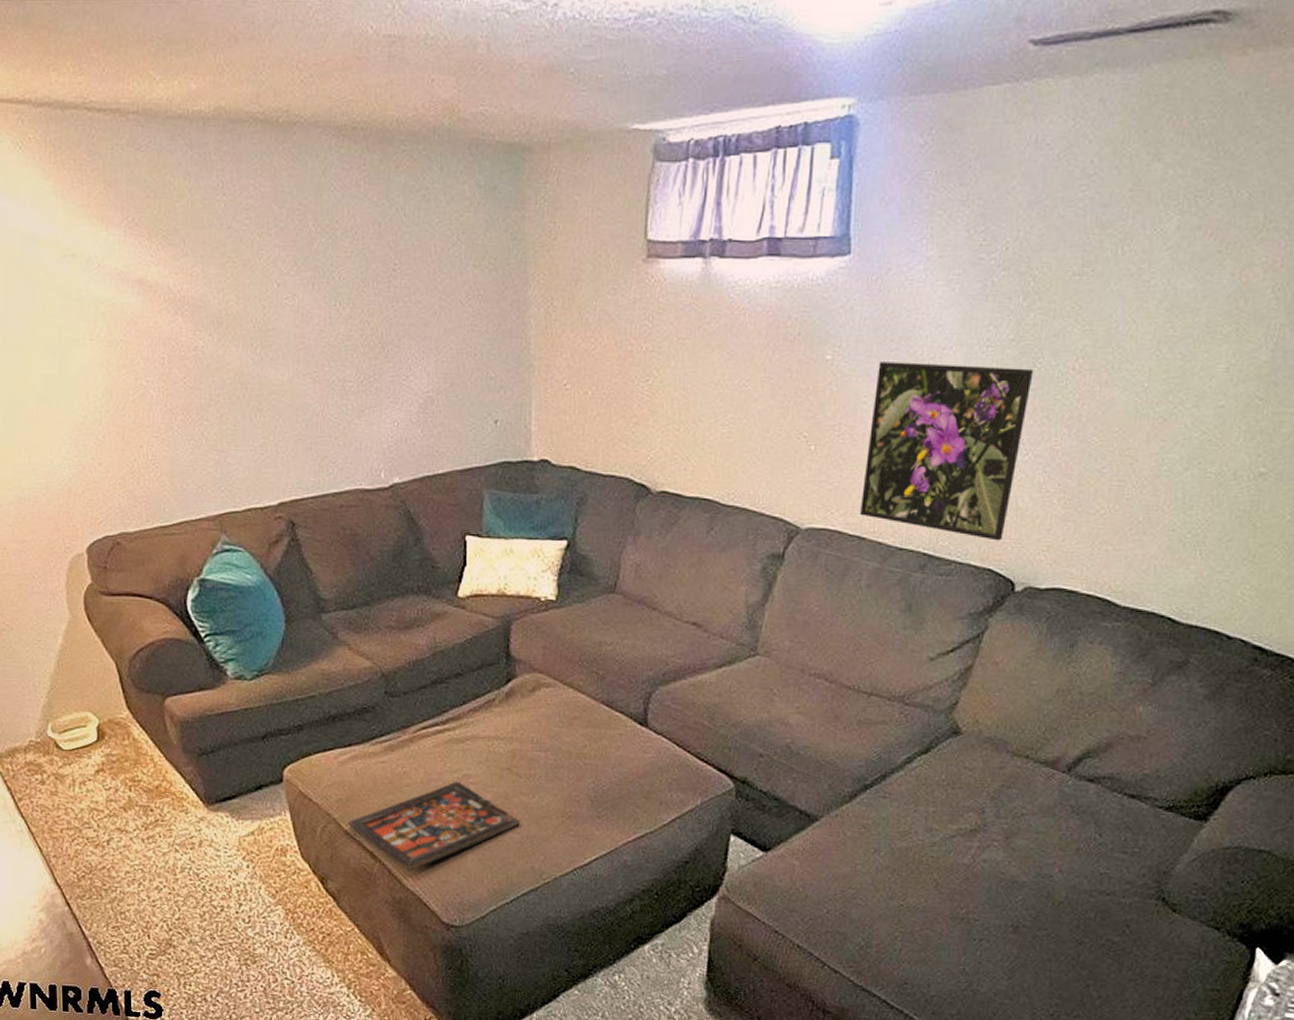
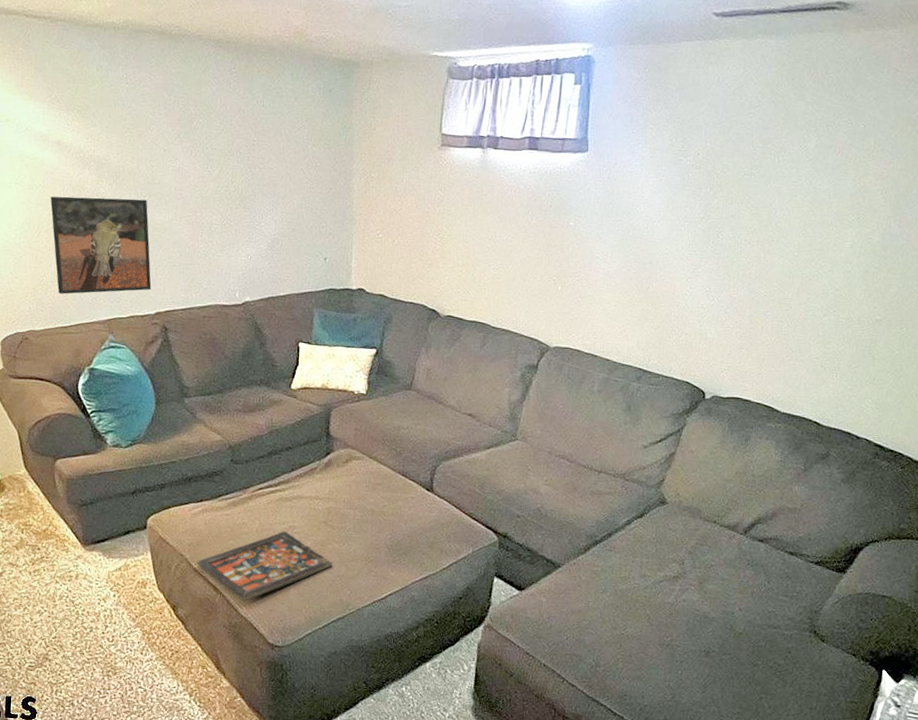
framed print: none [135,352,271,484] -> present [50,196,152,294]
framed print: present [860,362,1034,541] -> none [594,229,718,362]

